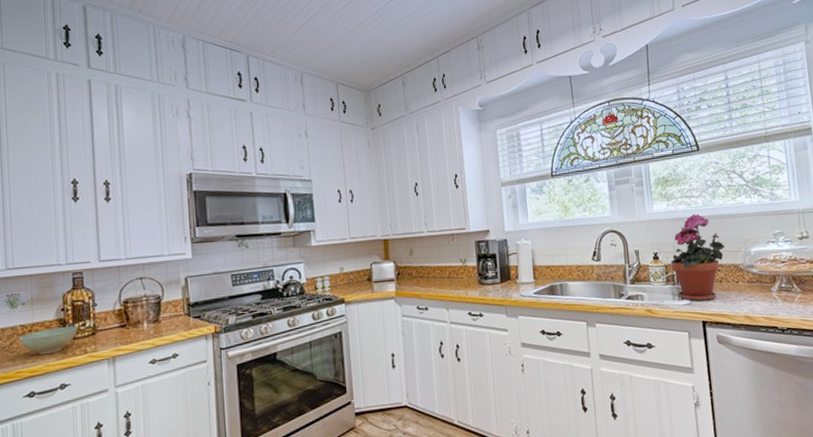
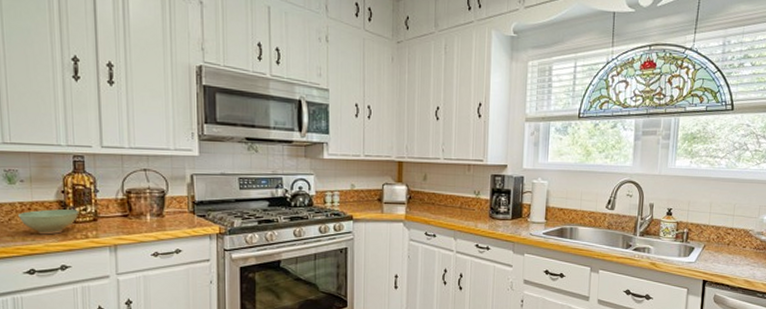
potted plant: present [671,213,725,302] -> none [683,175,740,262]

